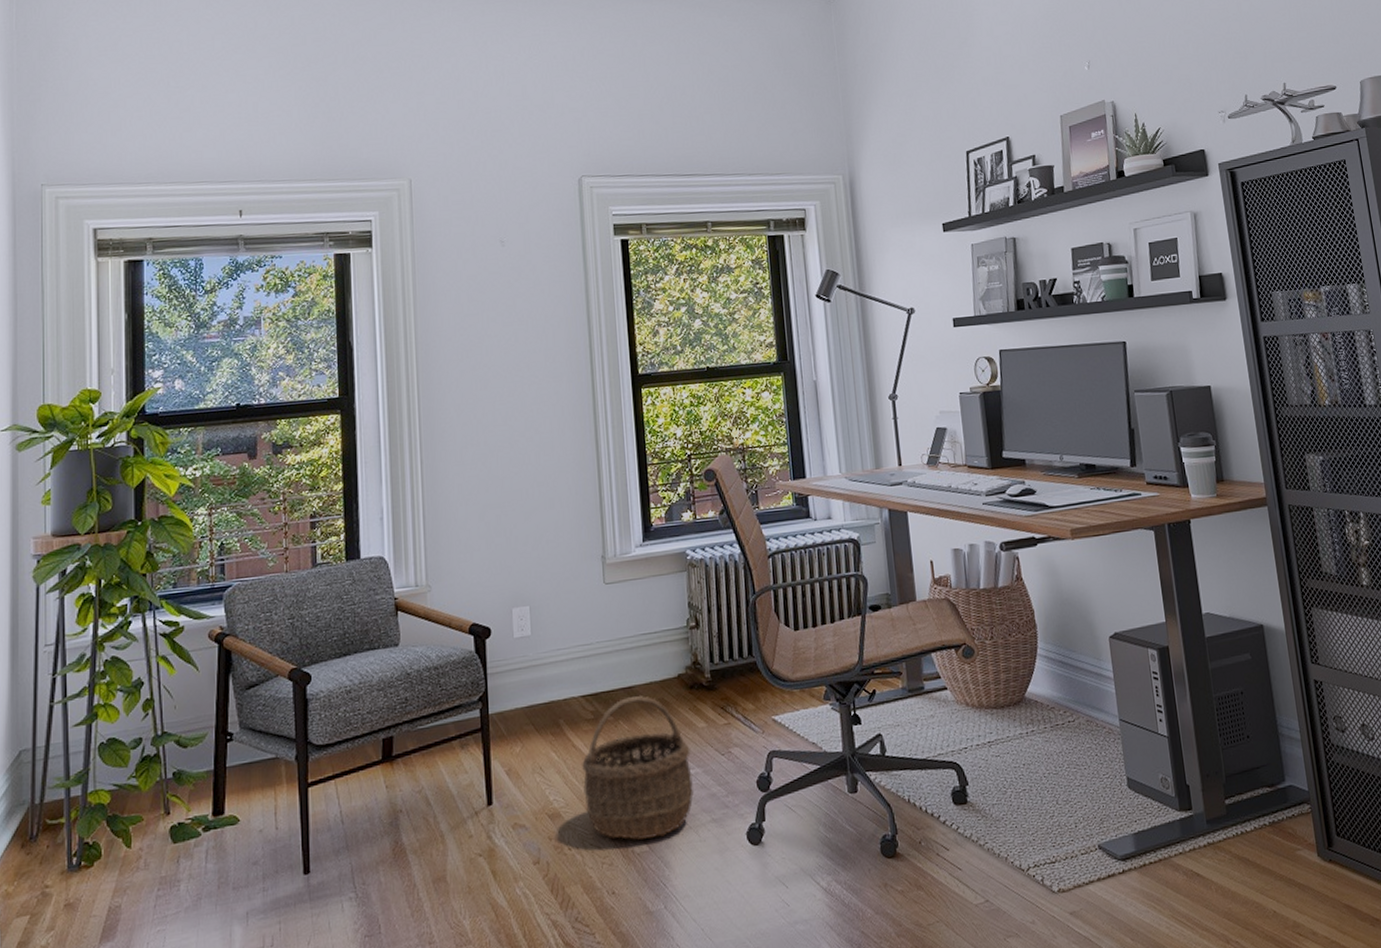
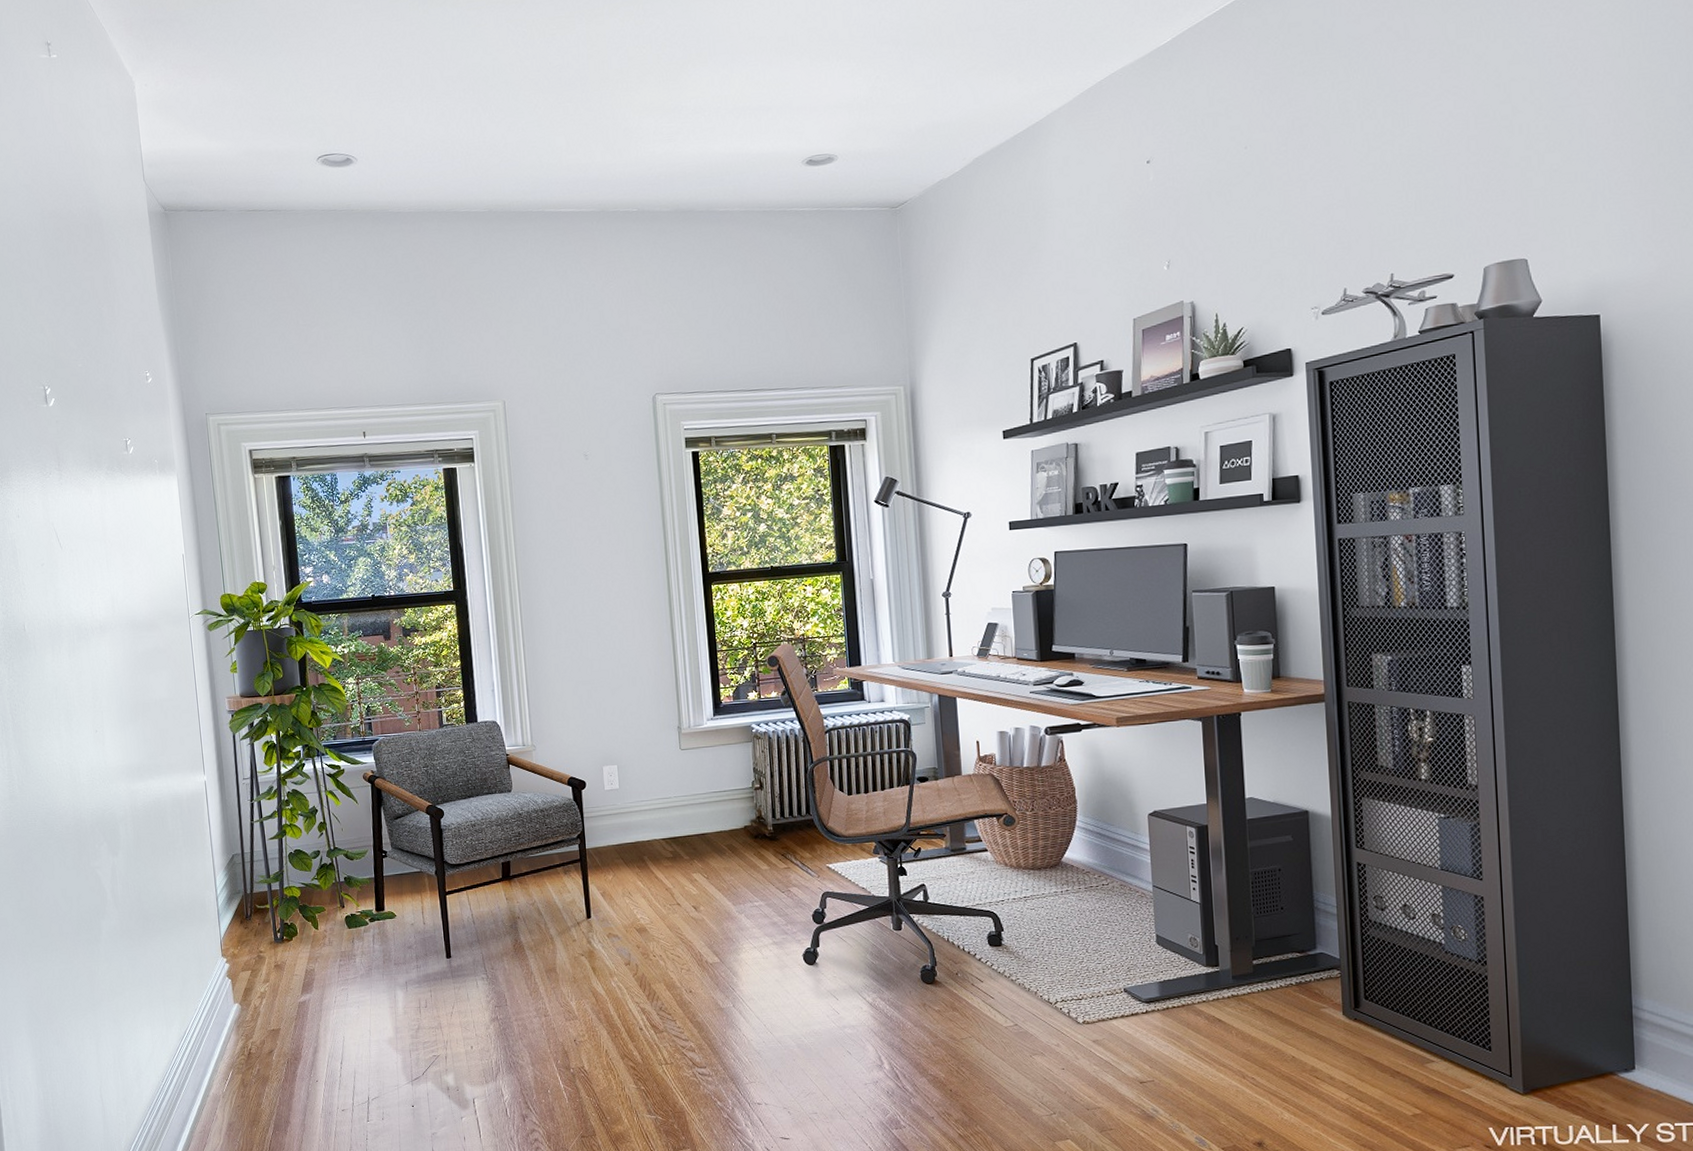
wicker basket: present [582,696,694,840] -> none [663,841,758,953]

